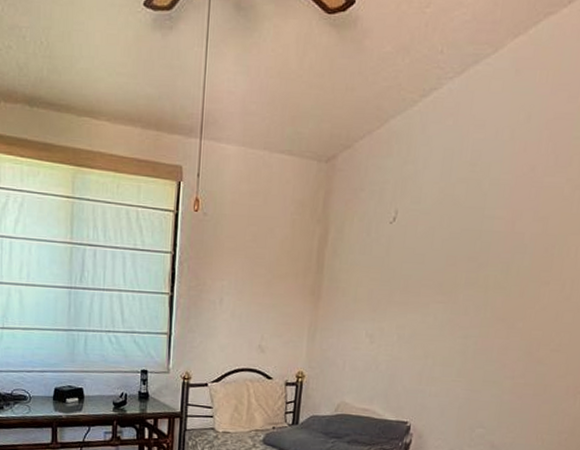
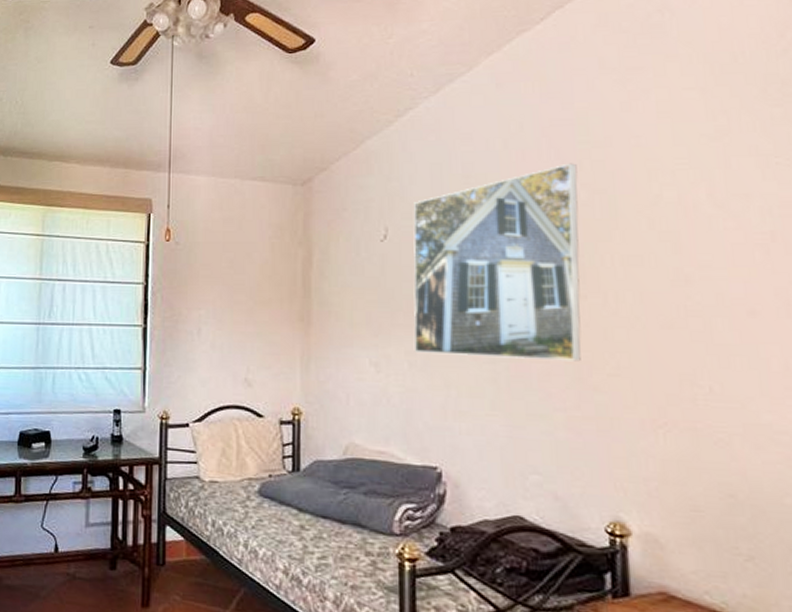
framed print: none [404,158,568,339] -> present [413,163,581,362]

